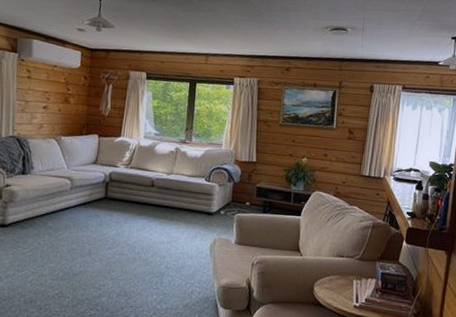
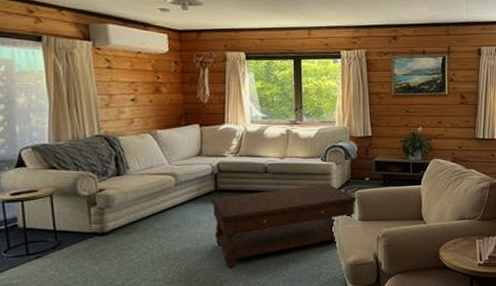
coffee table: none [99,203,235,274] -> present [210,184,356,268]

